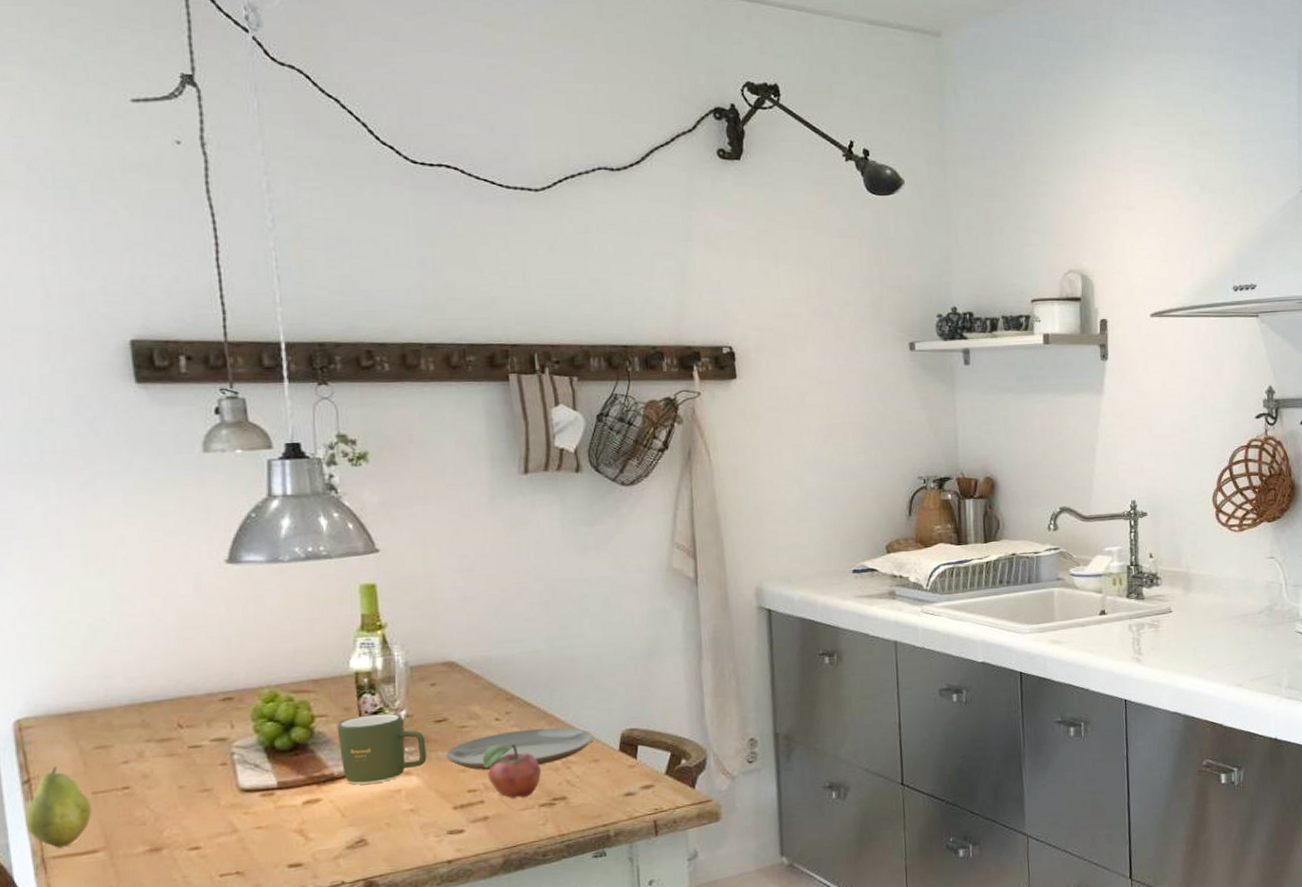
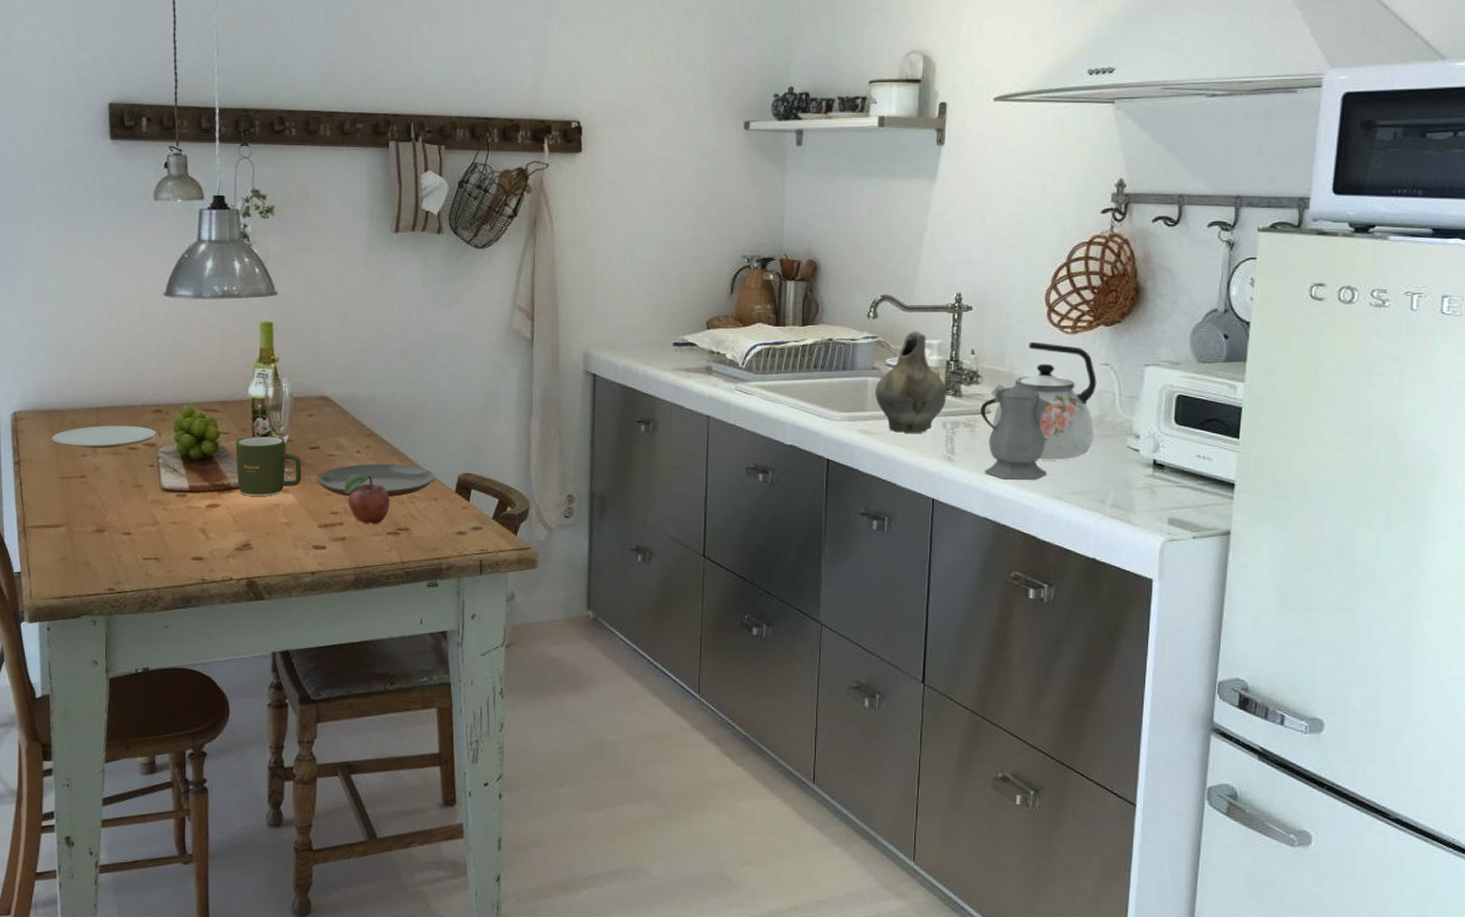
fruit: present [25,767,93,848] -> none [15,453,59,520]
plate: none [75,719,228,754] -> present [51,425,157,449]
ceramic jug: none [1061,539,1130,640] -> present [875,331,947,434]
teapot: none [1162,575,1227,674] -> present [980,377,1051,481]
kettle: none [1170,541,1266,652] -> present [991,341,1097,461]

